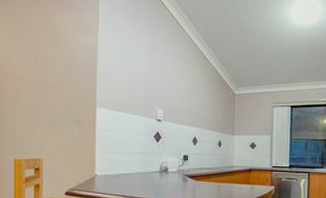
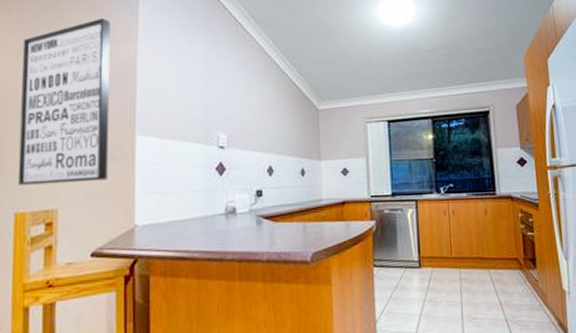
wall art: none [15,14,78,141] -> present [17,19,111,185]

